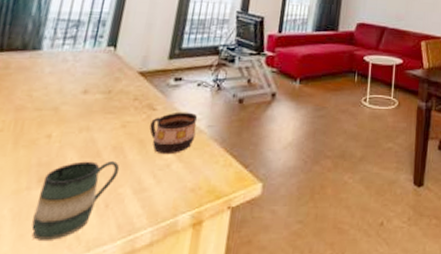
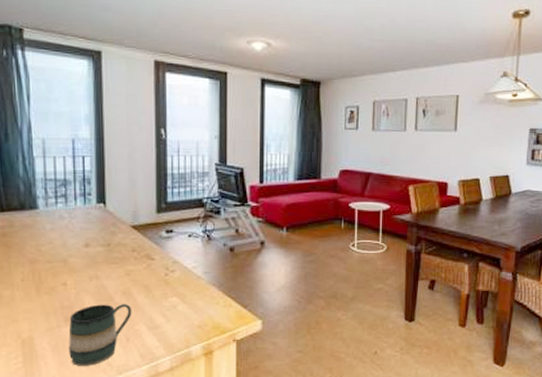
cup: present [149,112,198,155] -> none [151,260,194,298]

